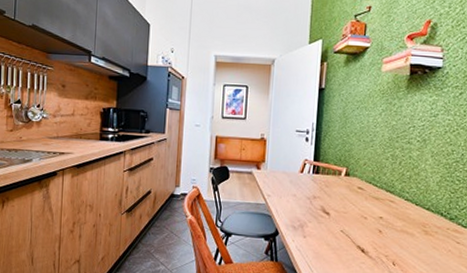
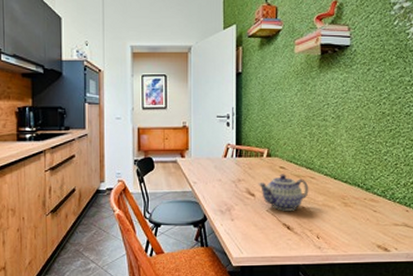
teapot: none [334,194,388,234] -> present [258,174,309,211]

